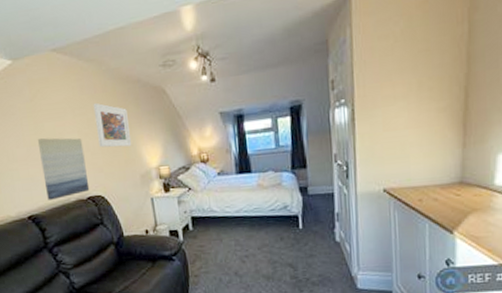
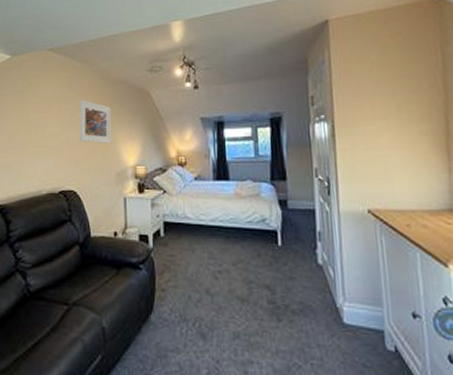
wall art: present [37,137,90,200] -> none [19,128,64,191]

